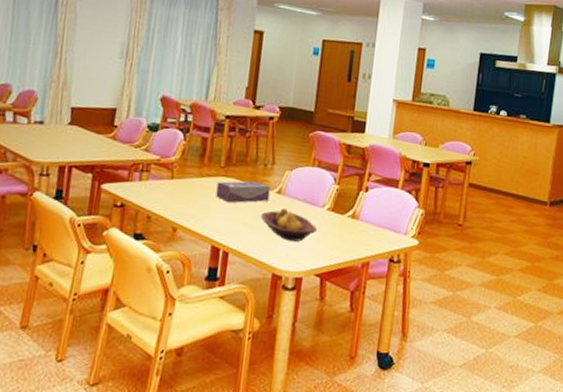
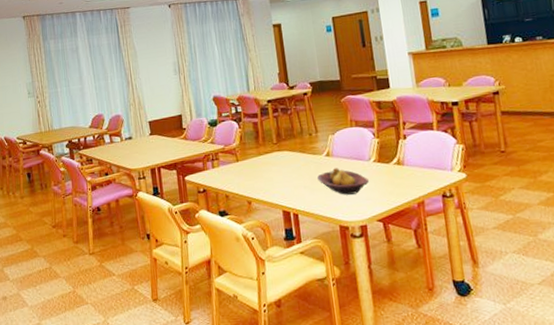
tissue box: present [216,181,271,203] -> none [274,149,321,173]

